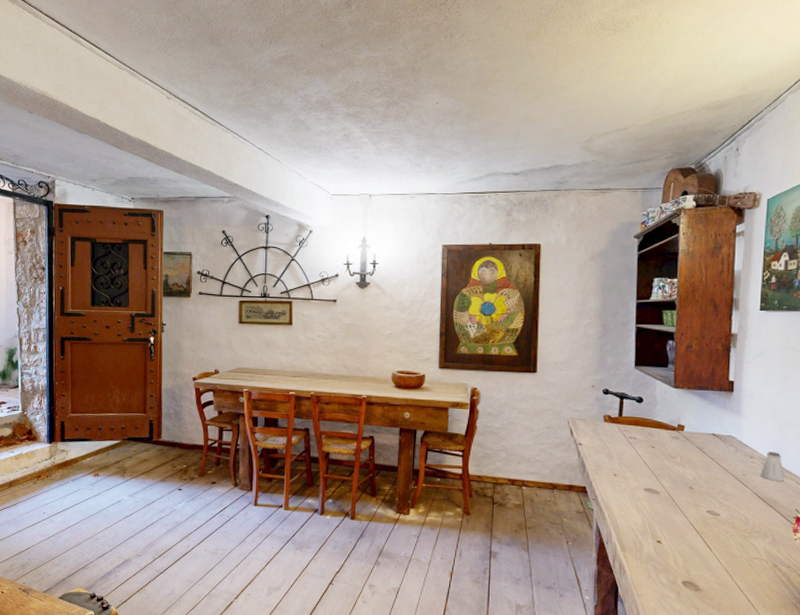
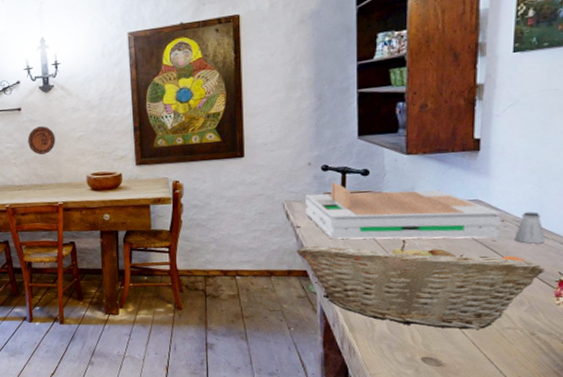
decorative plate: none [339,320,366,347] -> present [27,126,56,155]
fruit basket: none [578,463,785,558] -> present [296,239,545,330]
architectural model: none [588,405,750,472] -> present [306,182,501,239]

